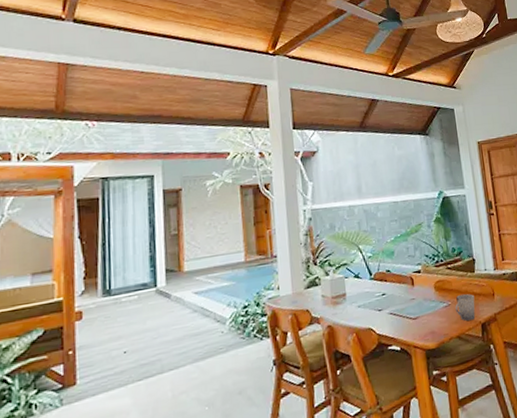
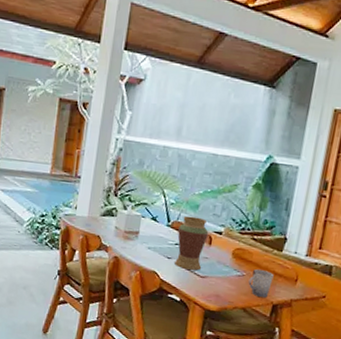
vase: none [381,262,412,317] -> present [175,215,209,271]

